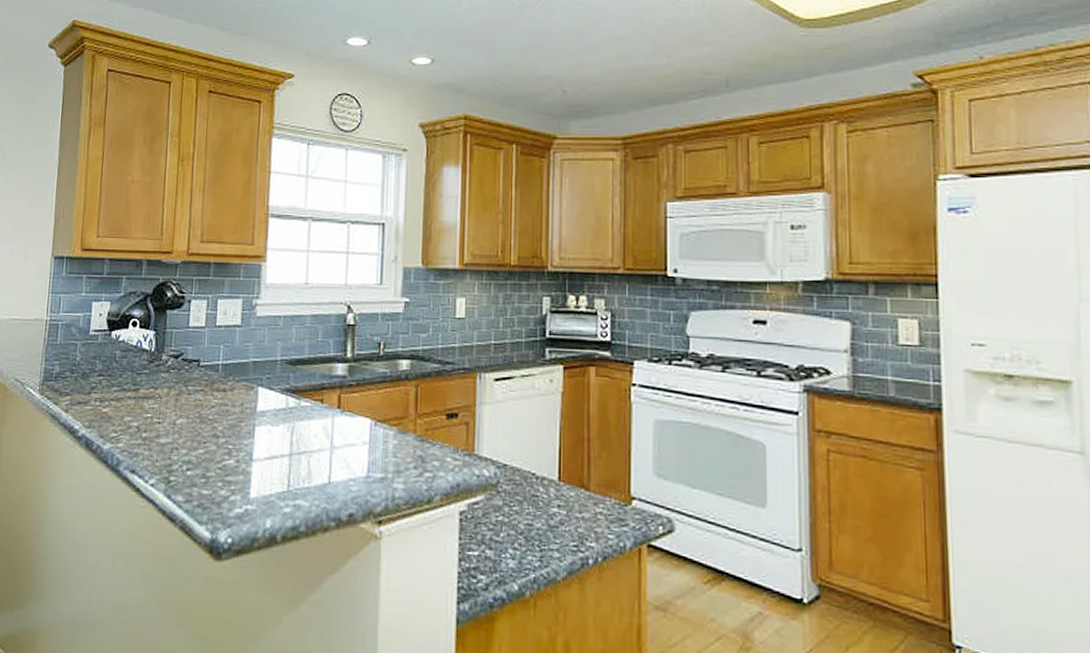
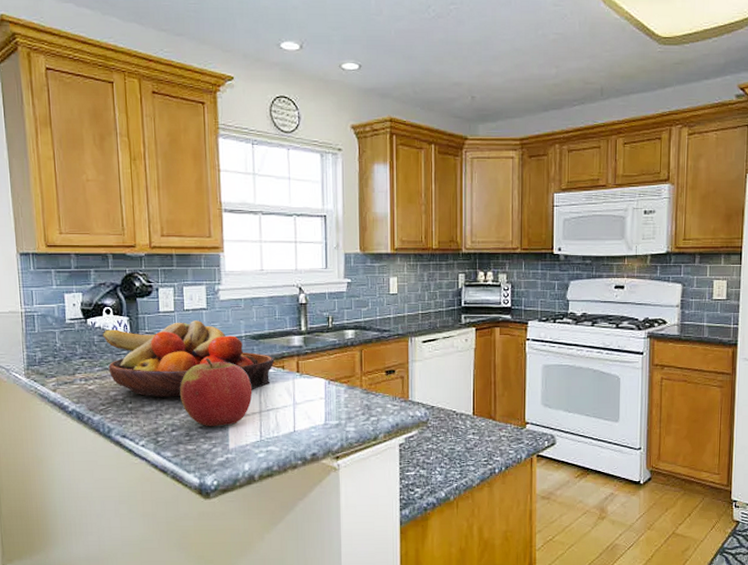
fruit bowl: none [125,339,313,429] -> present [103,320,275,397]
apple: none [200,383,284,469] -> present [180,357,253,427]

